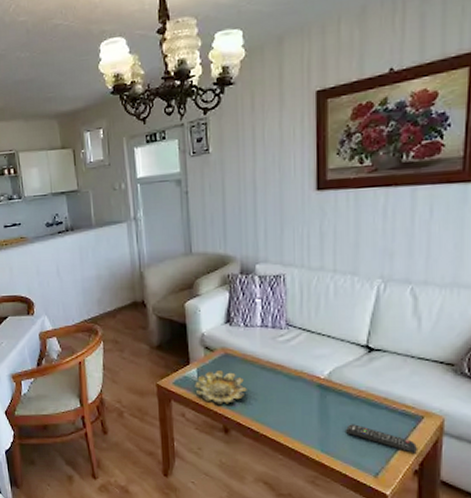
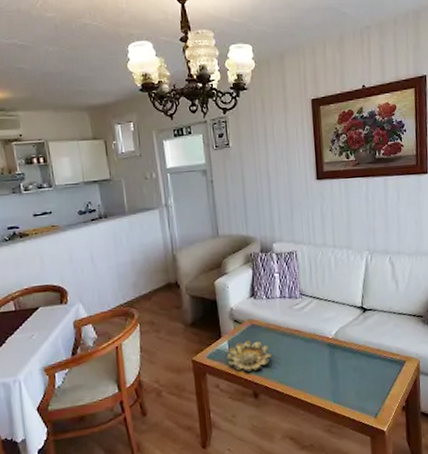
remote control: present [345,424,417,453] -> none [350,374,403,393]

